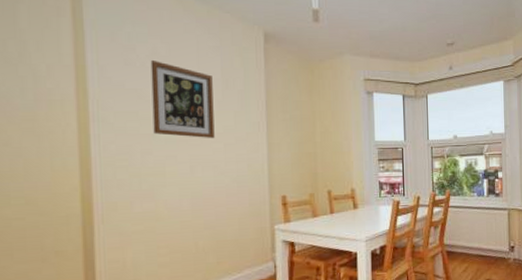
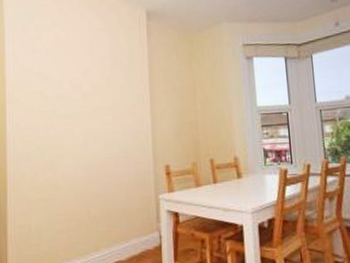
wall art: present [150,59,215,138] -> none [53,45,104,112]

